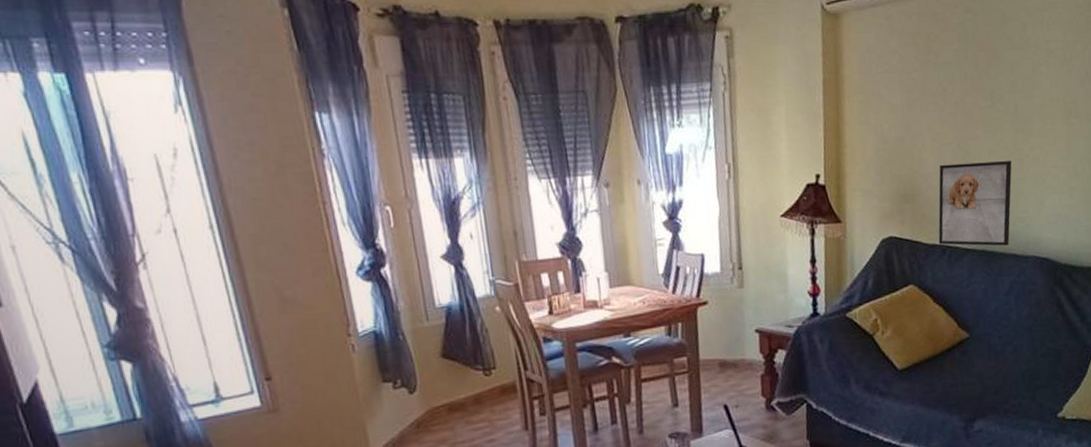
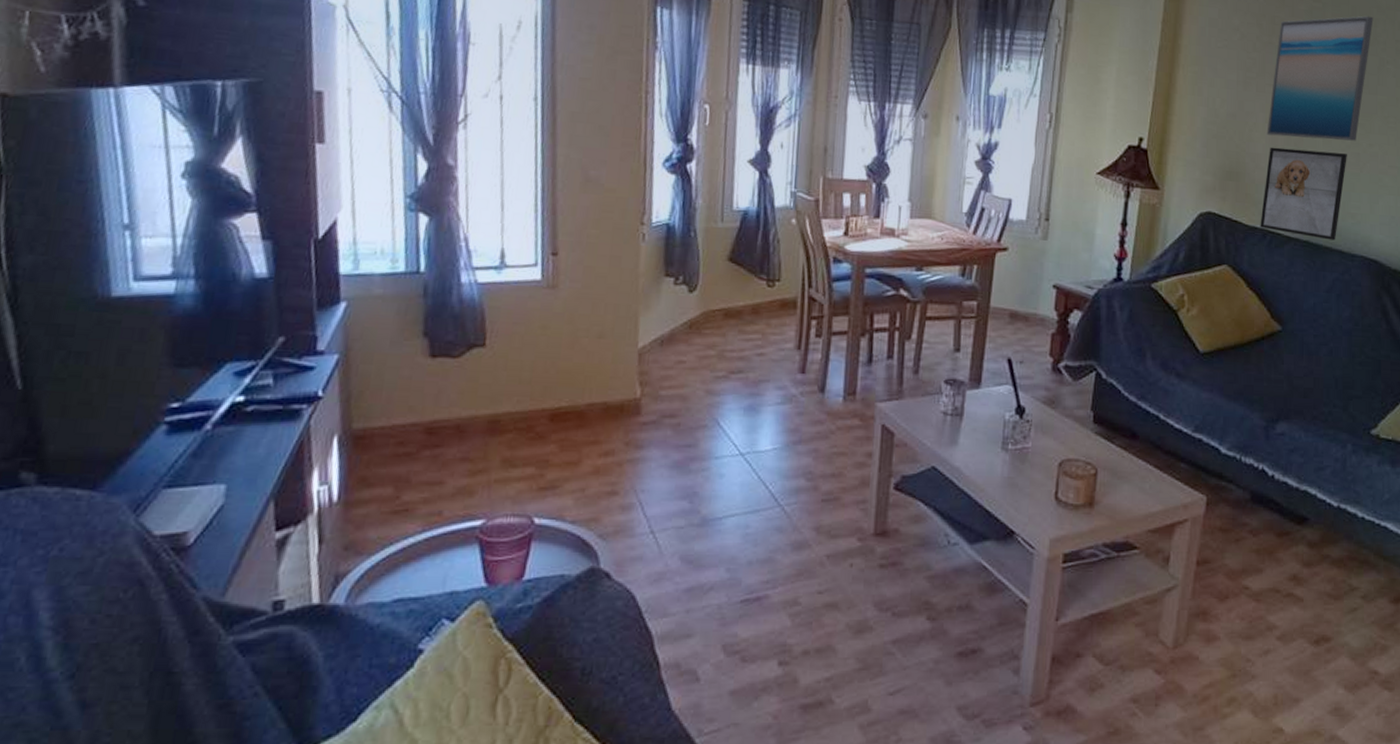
wall art: none [934,20,1023,154] -> present [1266,16,1374,141]

